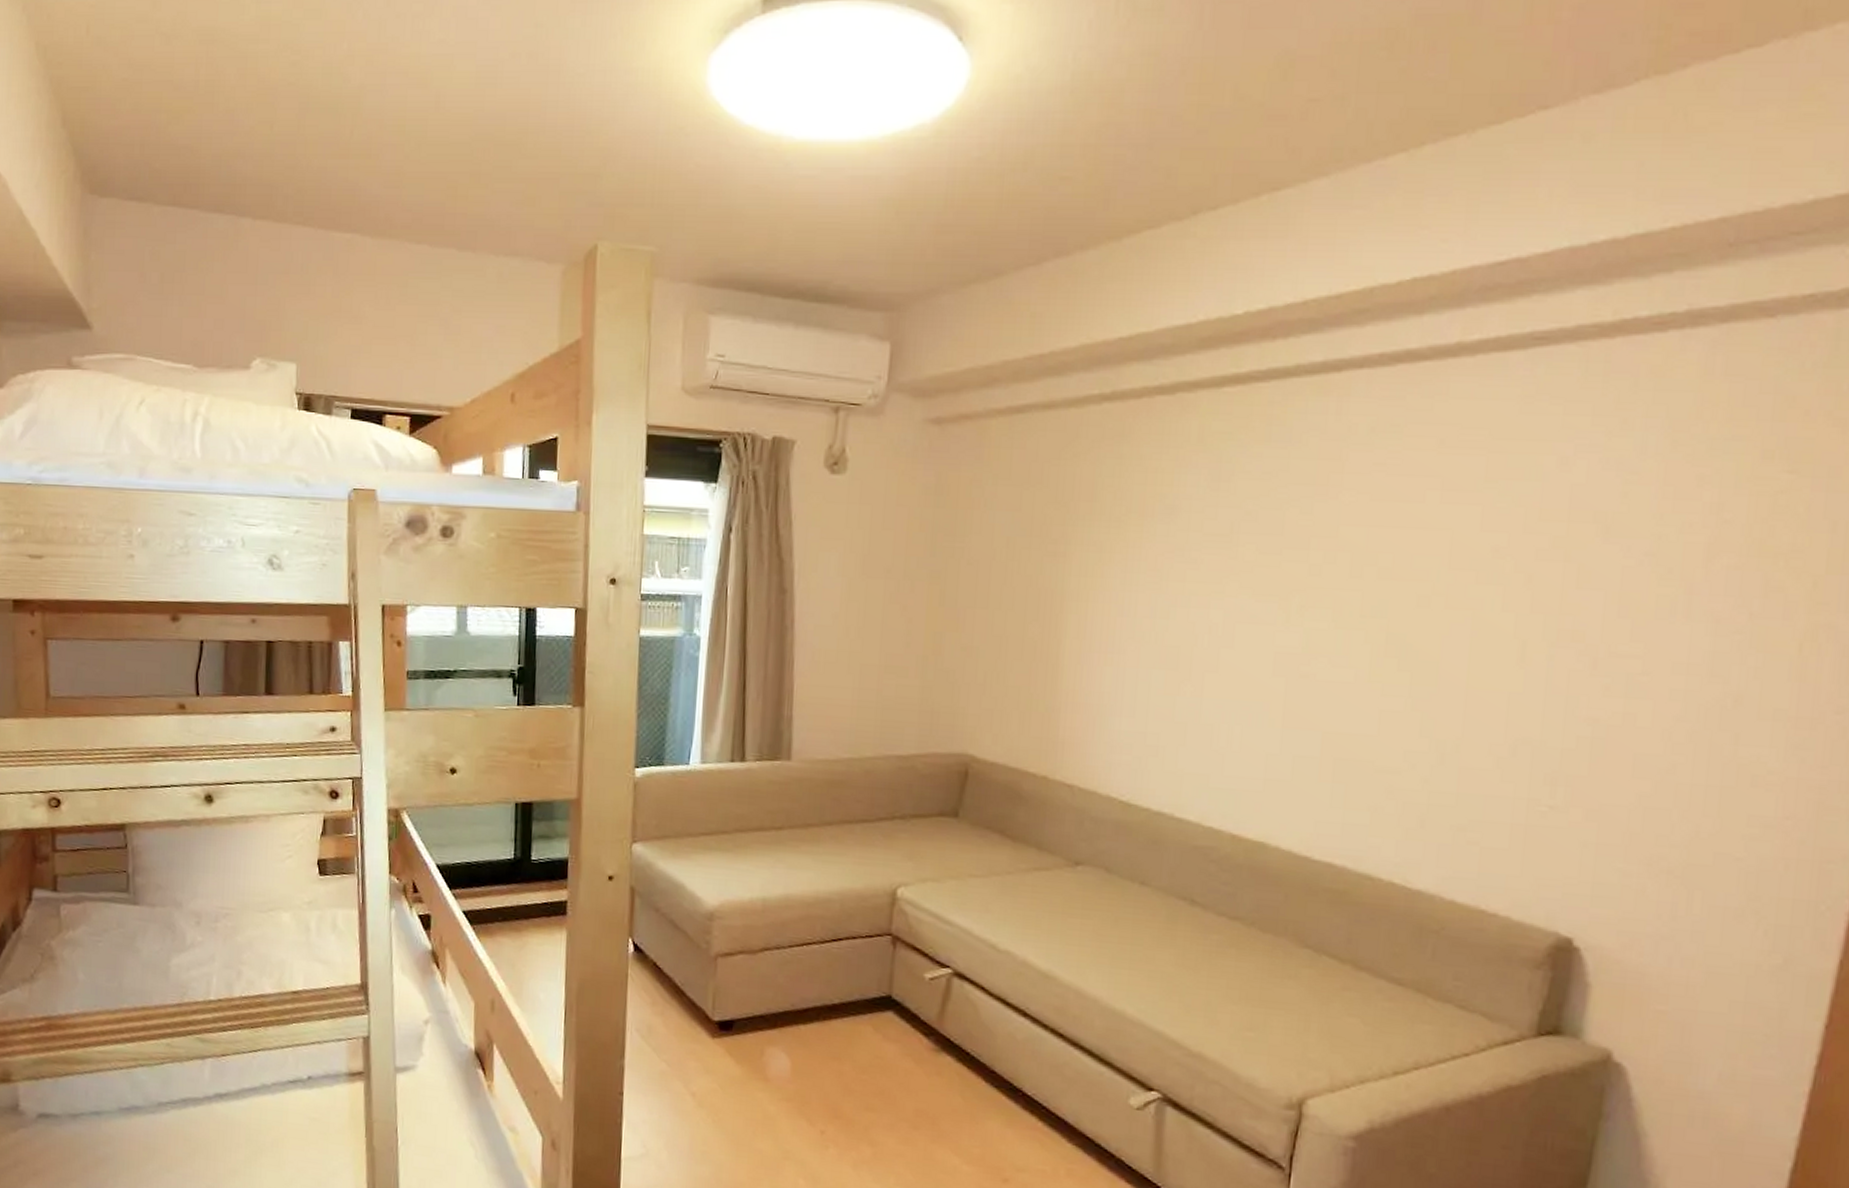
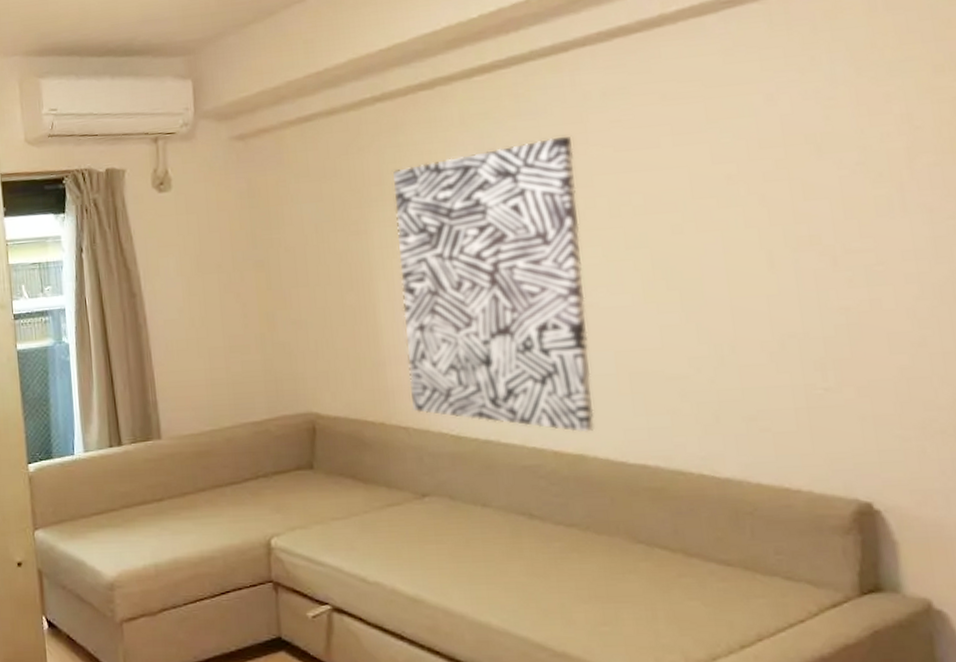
wall art: none [1081,473,1324,819] -> present [393,136,594,433]

